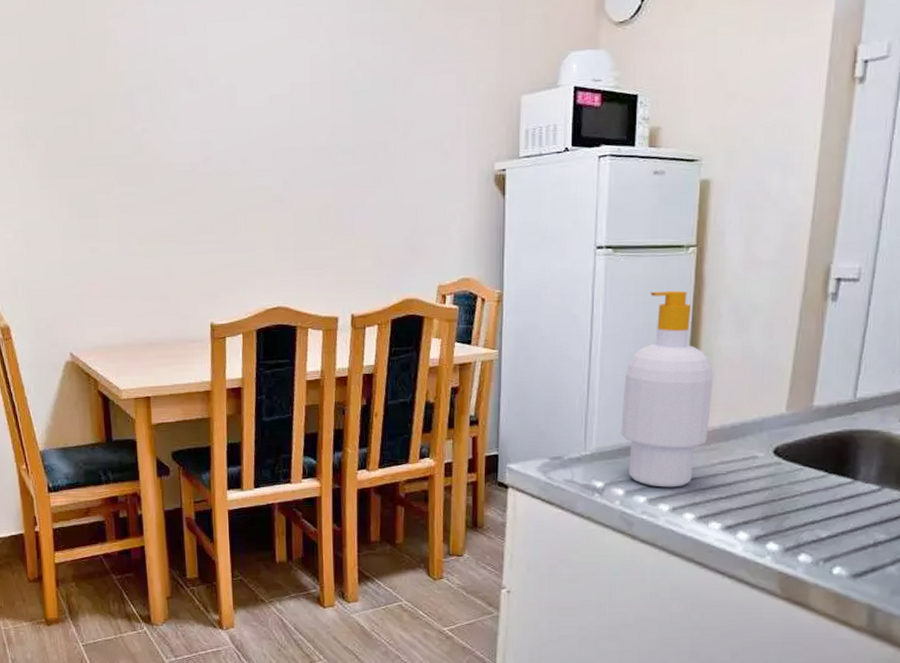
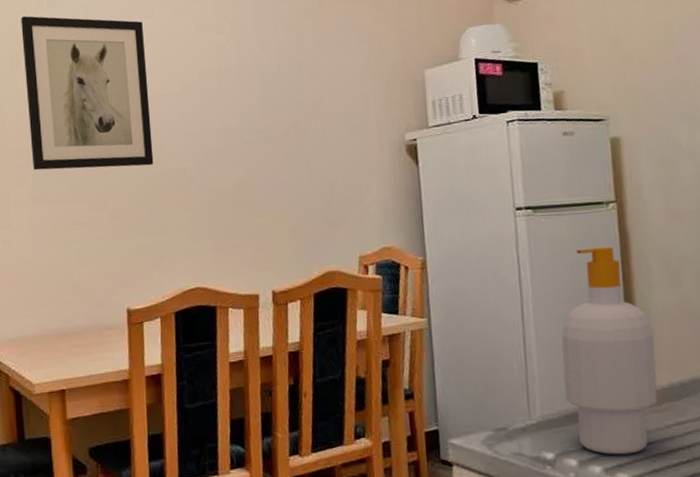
wall art: none [108,11,241,181] -> present [21,16,154,171]

